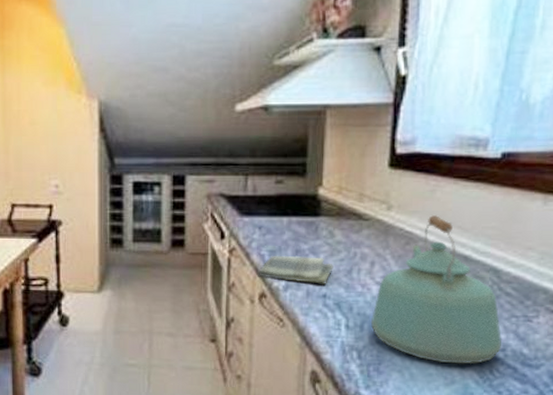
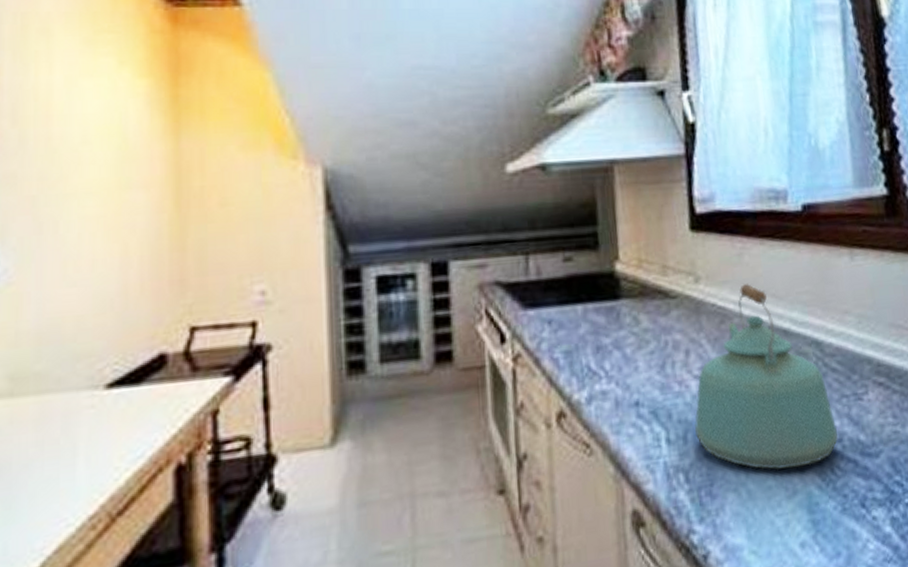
dish towel: present [259,255,333,285] -> none [553,352,644,391]

